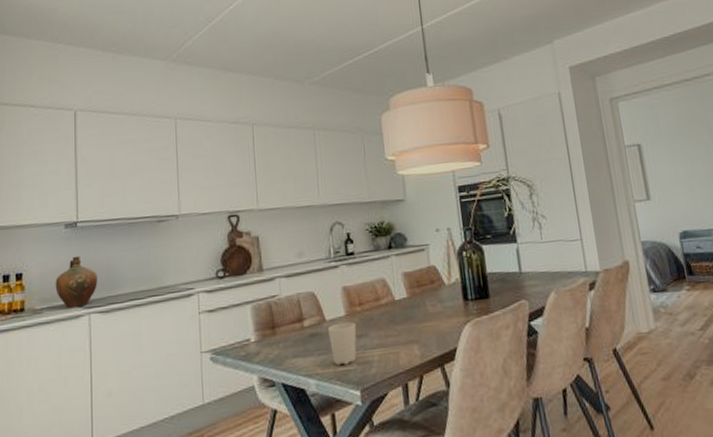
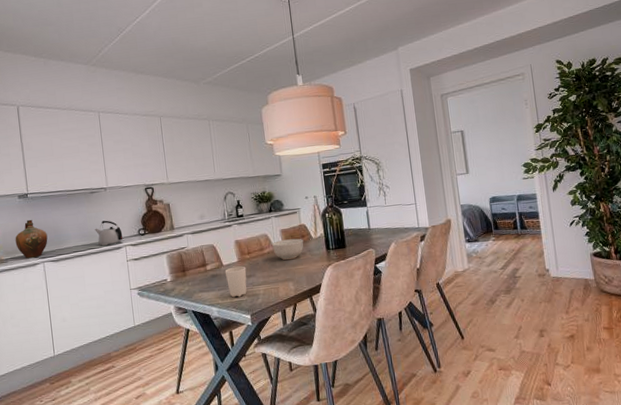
kettle: none [160,257,196,292] -> present [95,220,123,246]
bowl: none [391,284,434,315] -> present [272,238,304,261]

